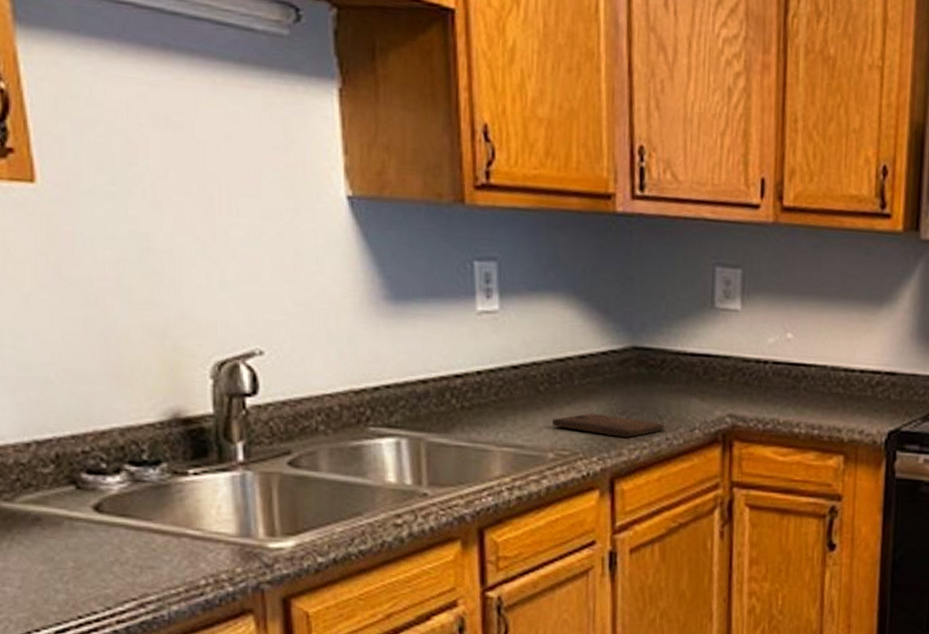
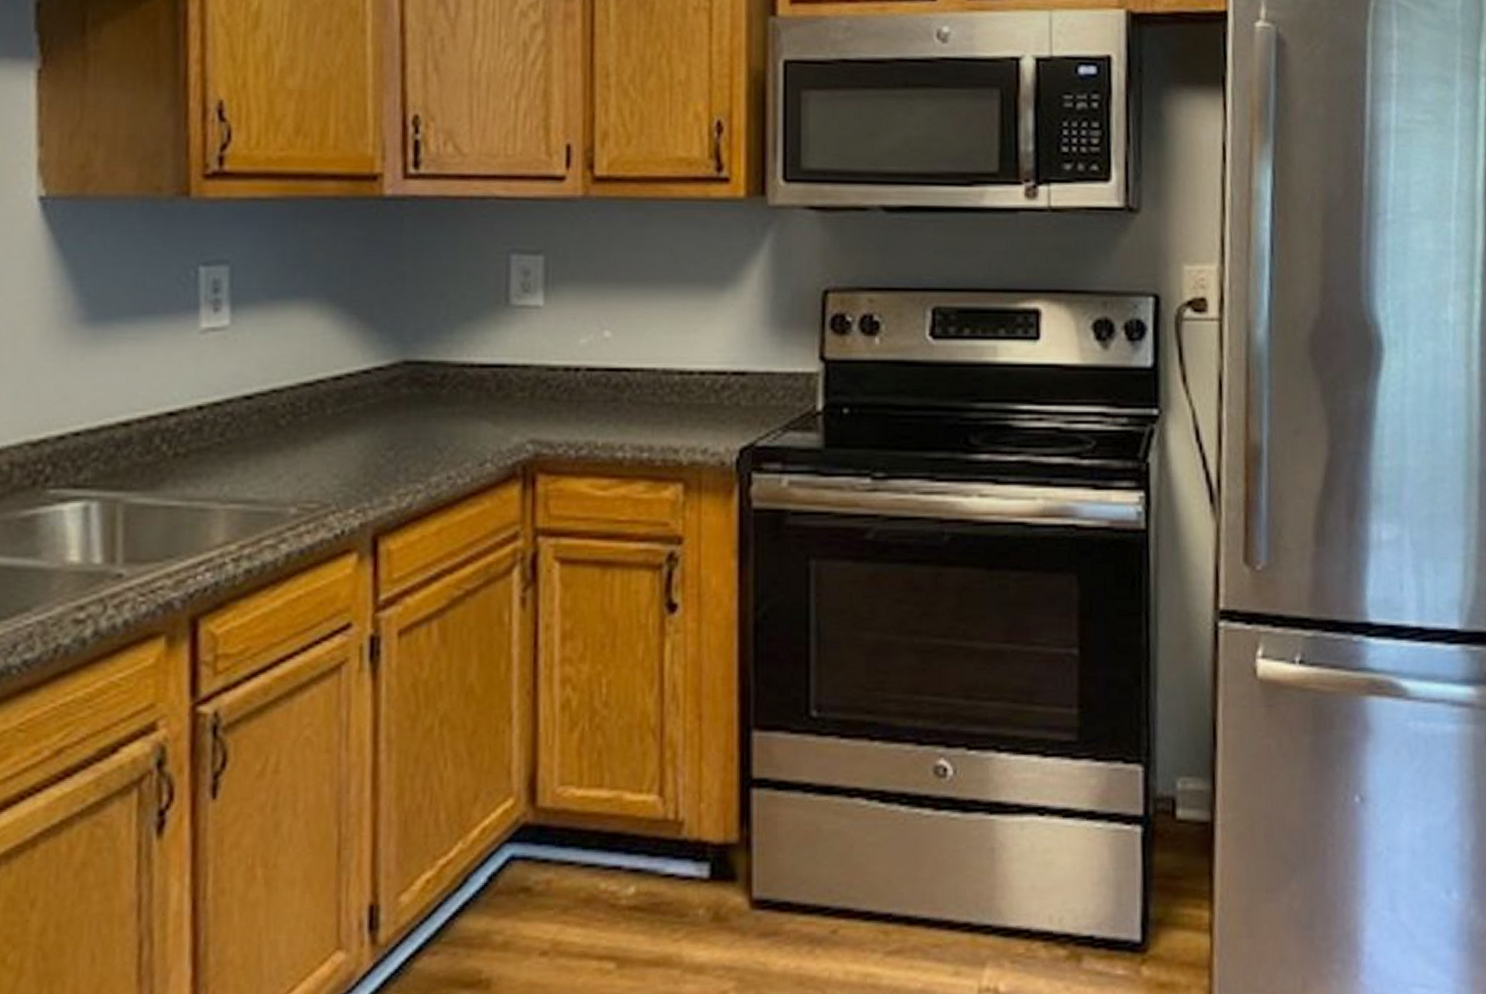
cutting board: present [552,413,665,438] -> none [296,450,446,479]

